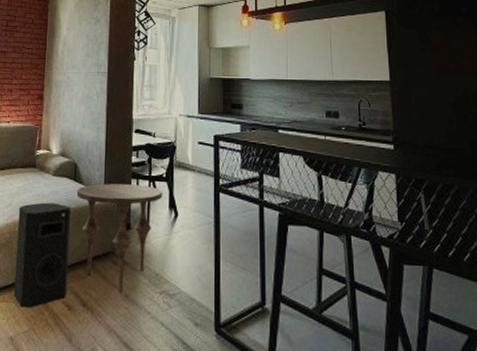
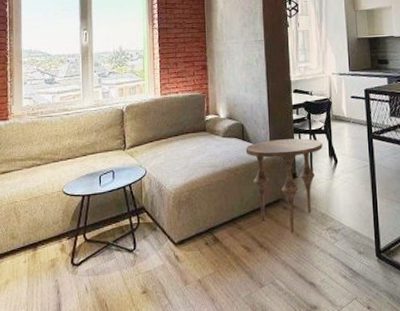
speaker: present [13,202,71,308] -> none [194,161,246,254]

